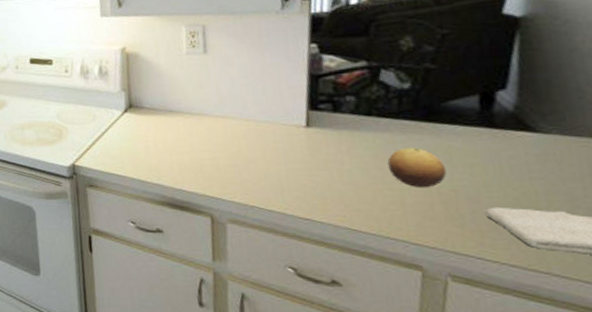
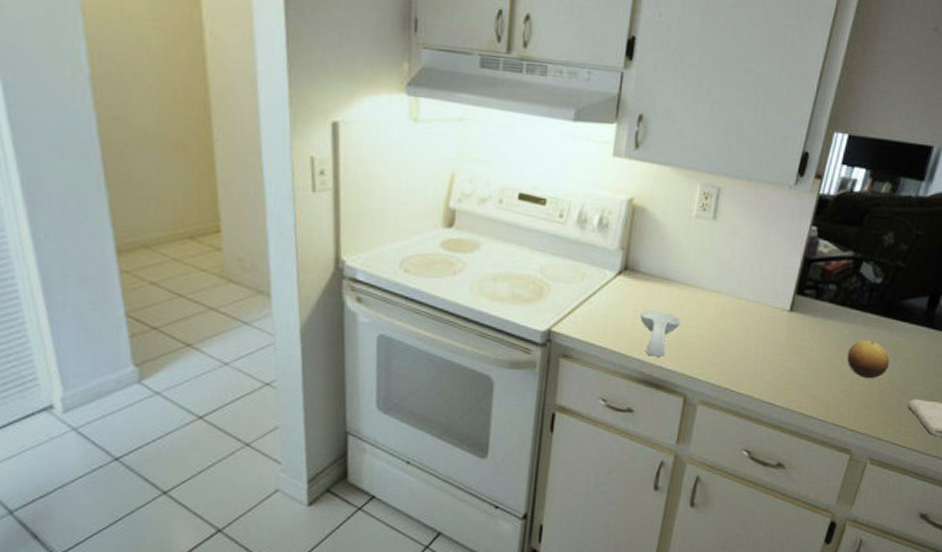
spoon rest: none [151,139,193,182] -> present [640,310,681,358]

